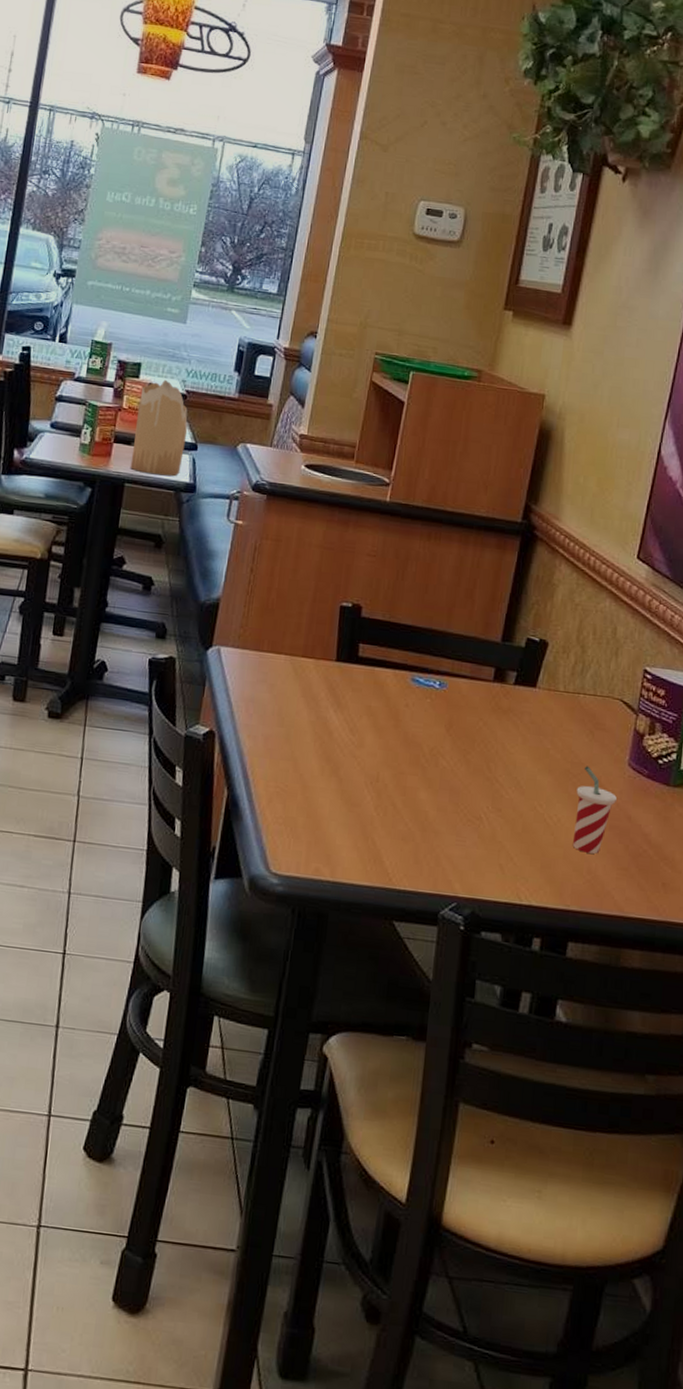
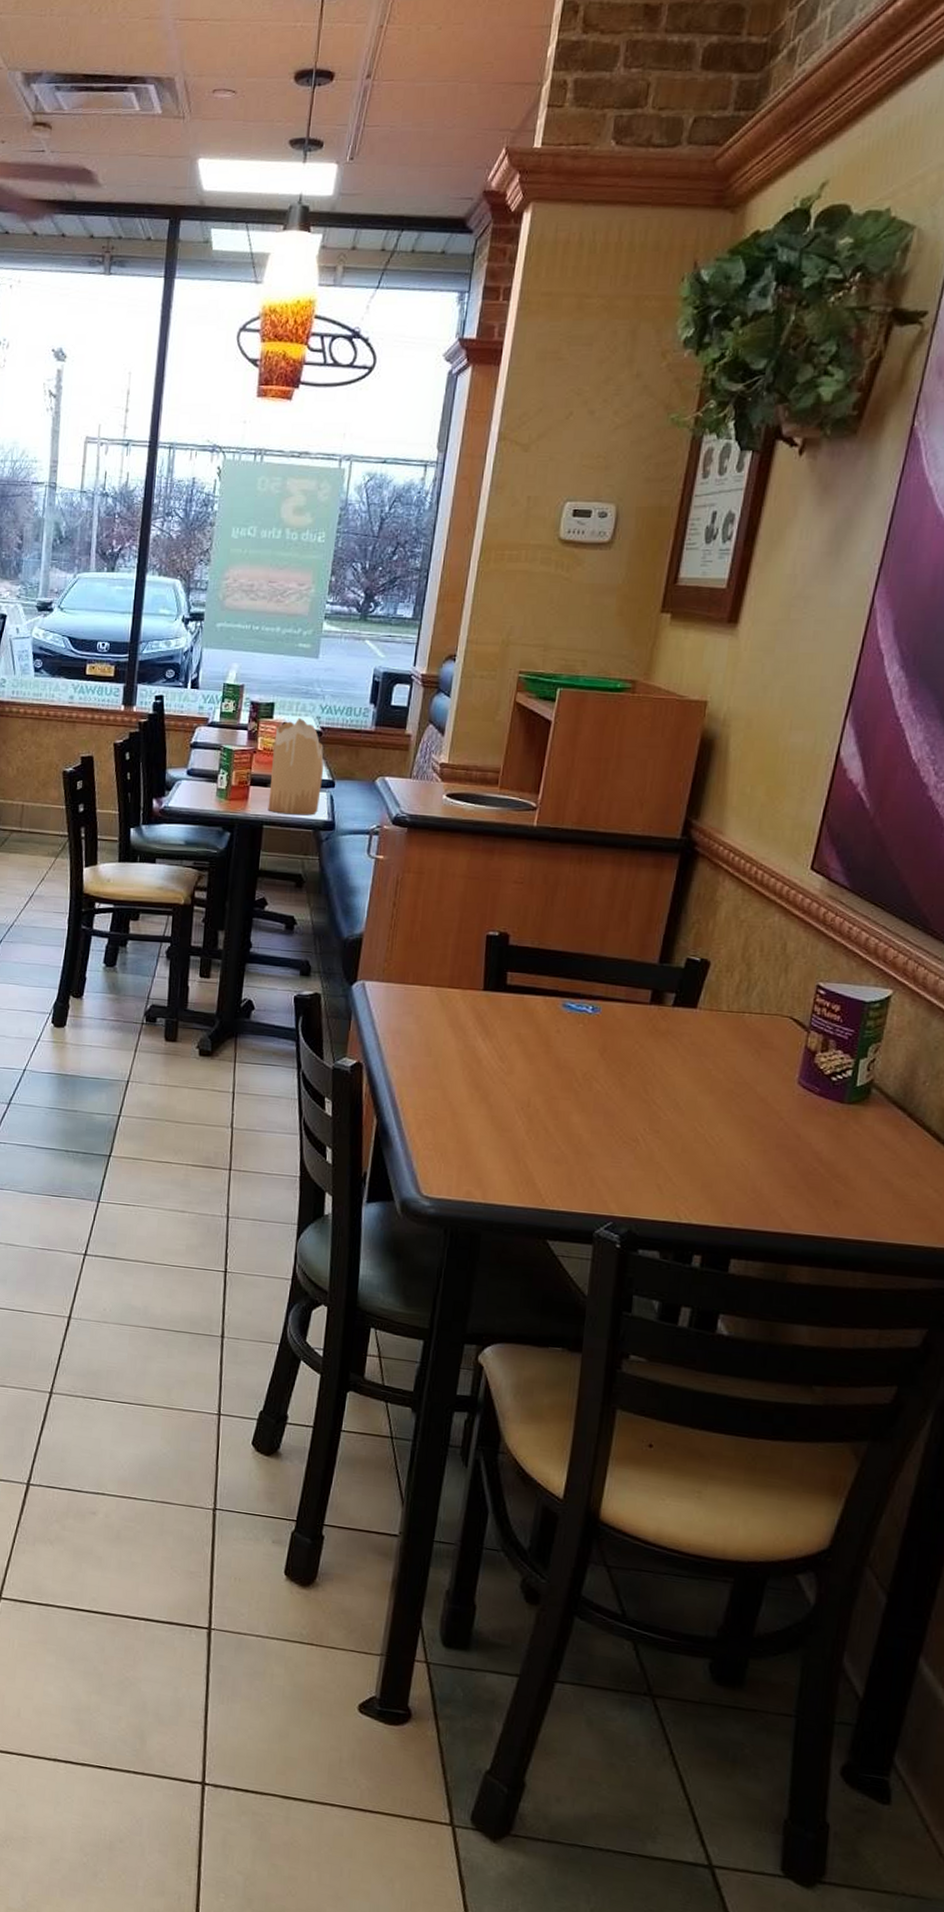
beverage cup: present [572,766,617,854] -> none [735,1085,785,1173]

